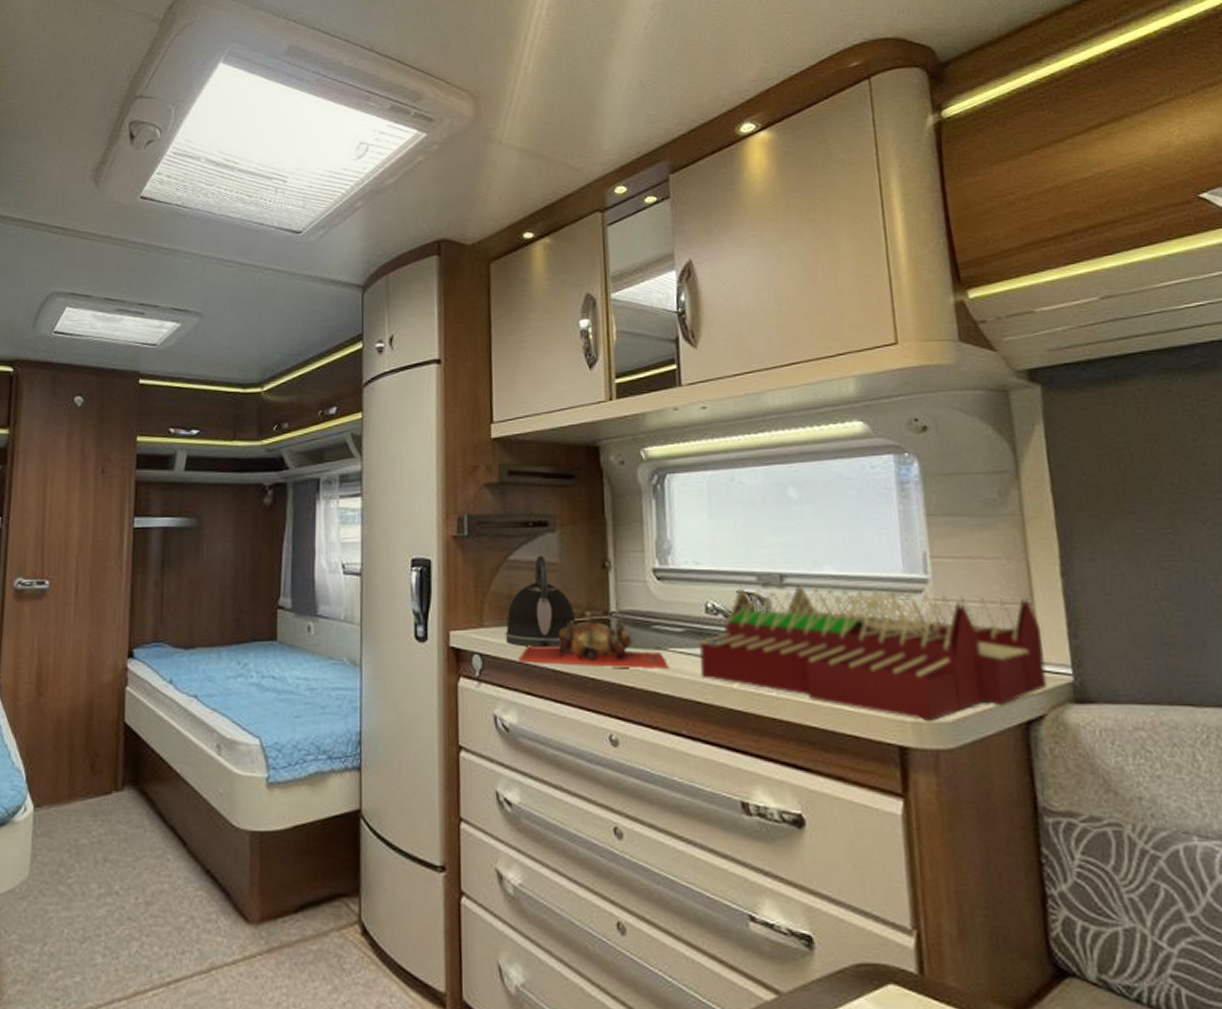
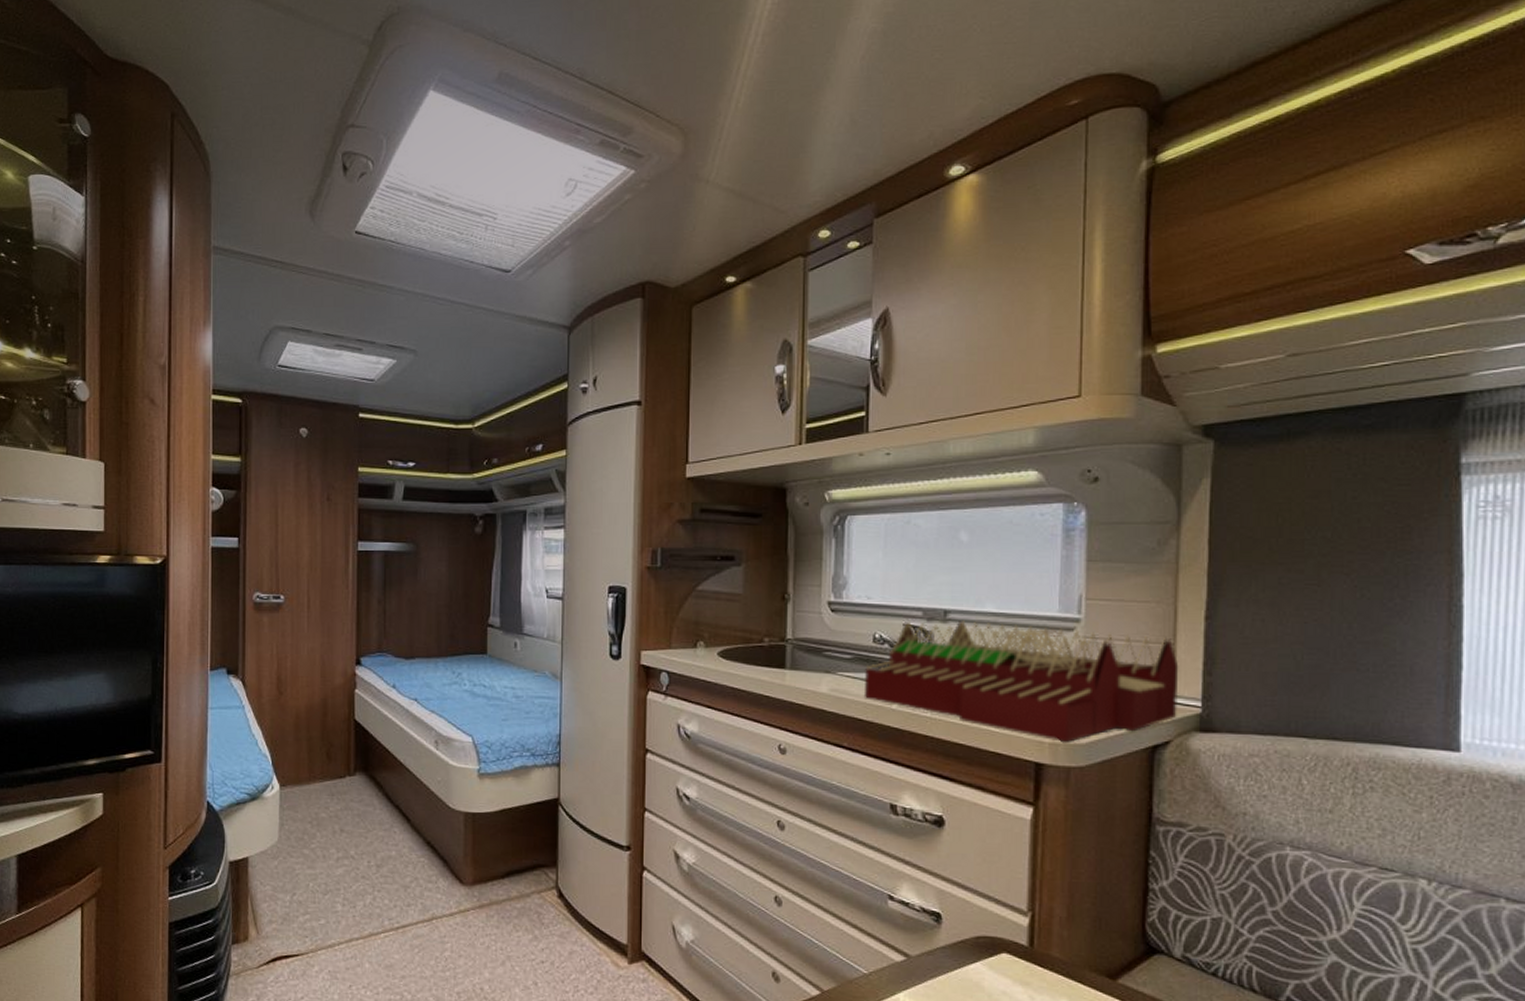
kettle: present [505,555,575,647] -> none [690,586,754,668]
cutting board: present [517,620,670,670] -> none [700,645,837,691]

